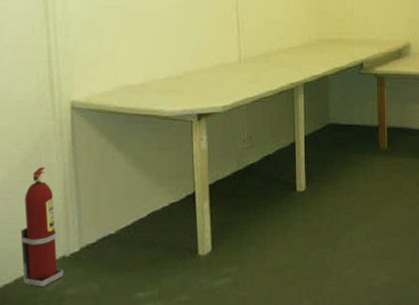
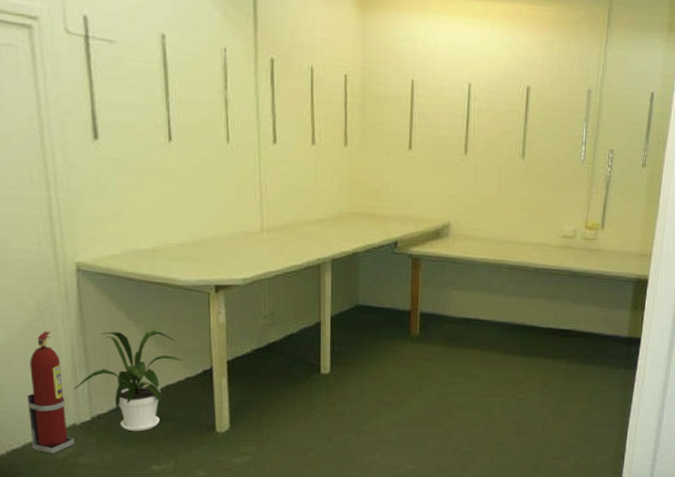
house plant: none [64,159,166,260] -> present [73,330,182,432]

